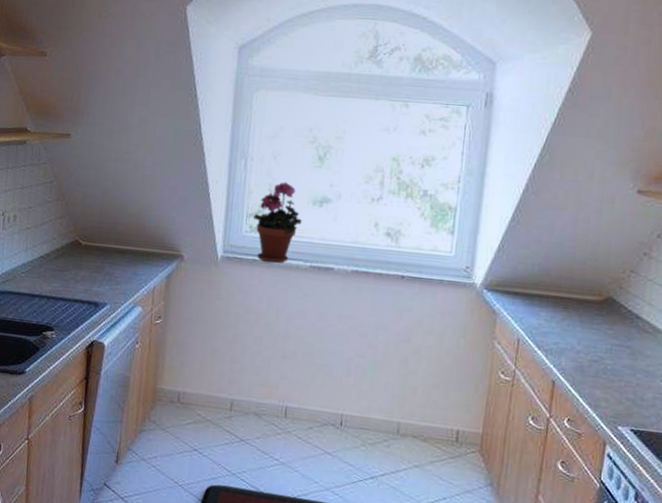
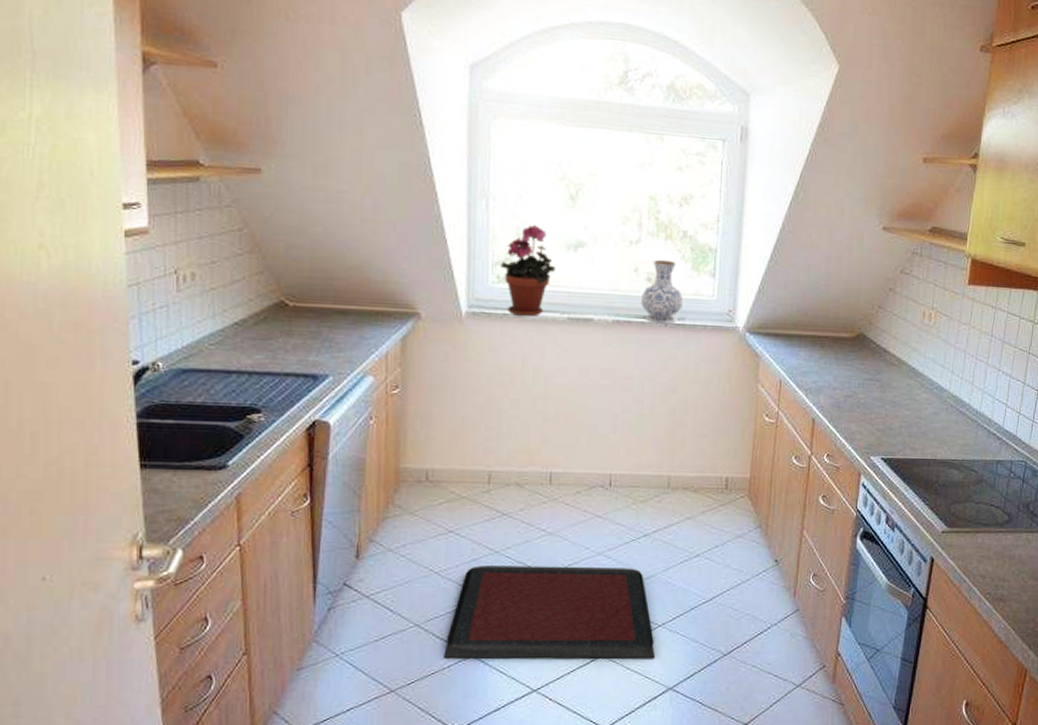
vase: none [378,216,421,277] -> present [640,259,683,325]

